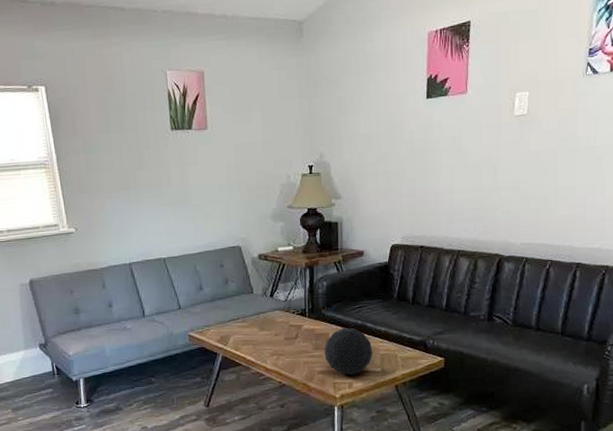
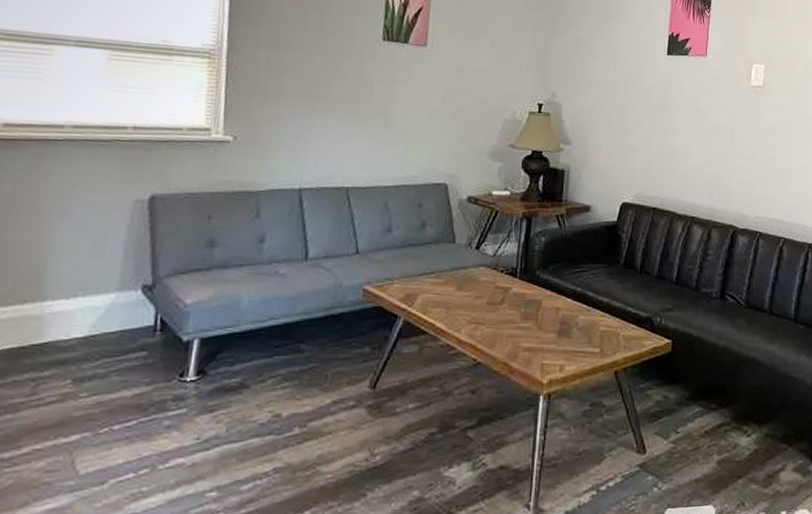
decorative orb: present [324,327,373,375] -> none [534,294,592,355]

